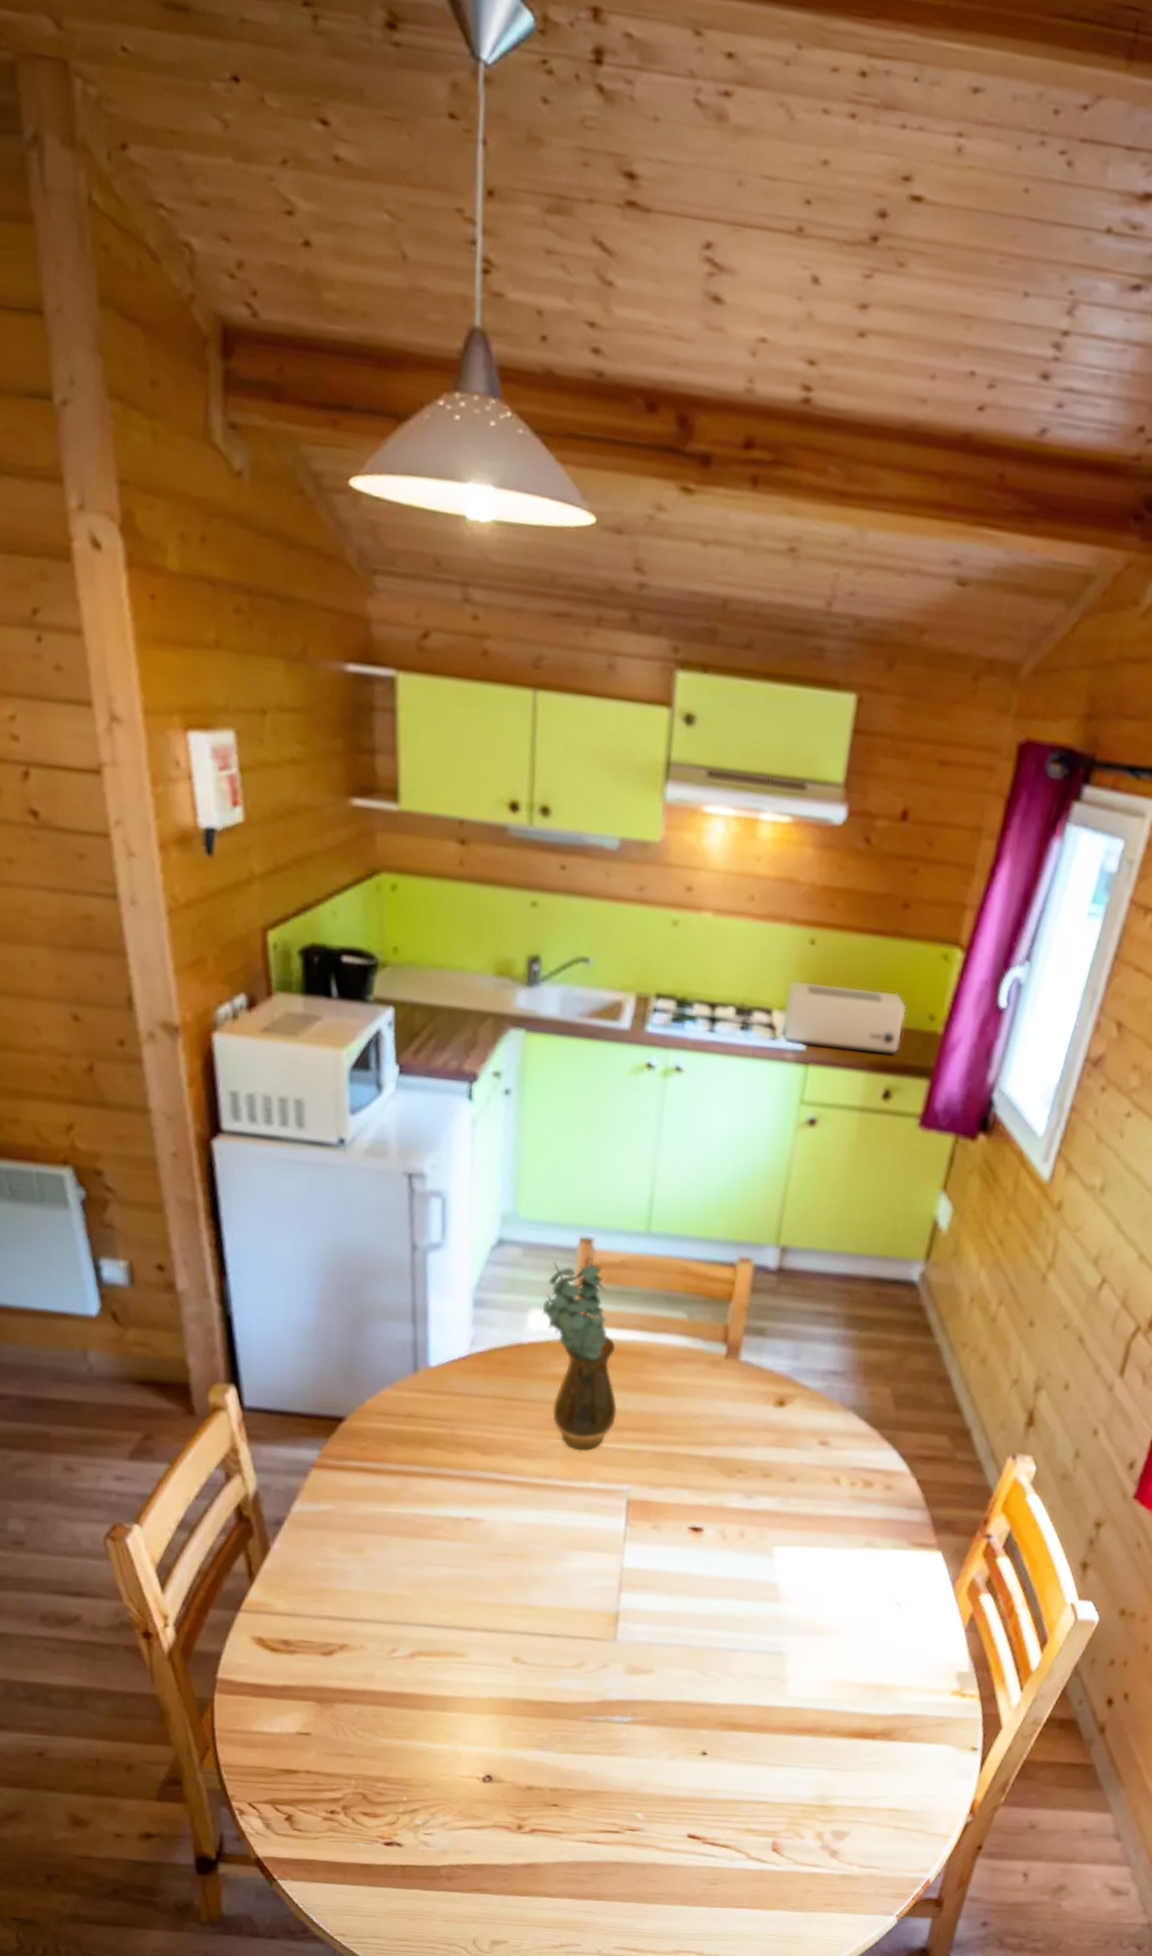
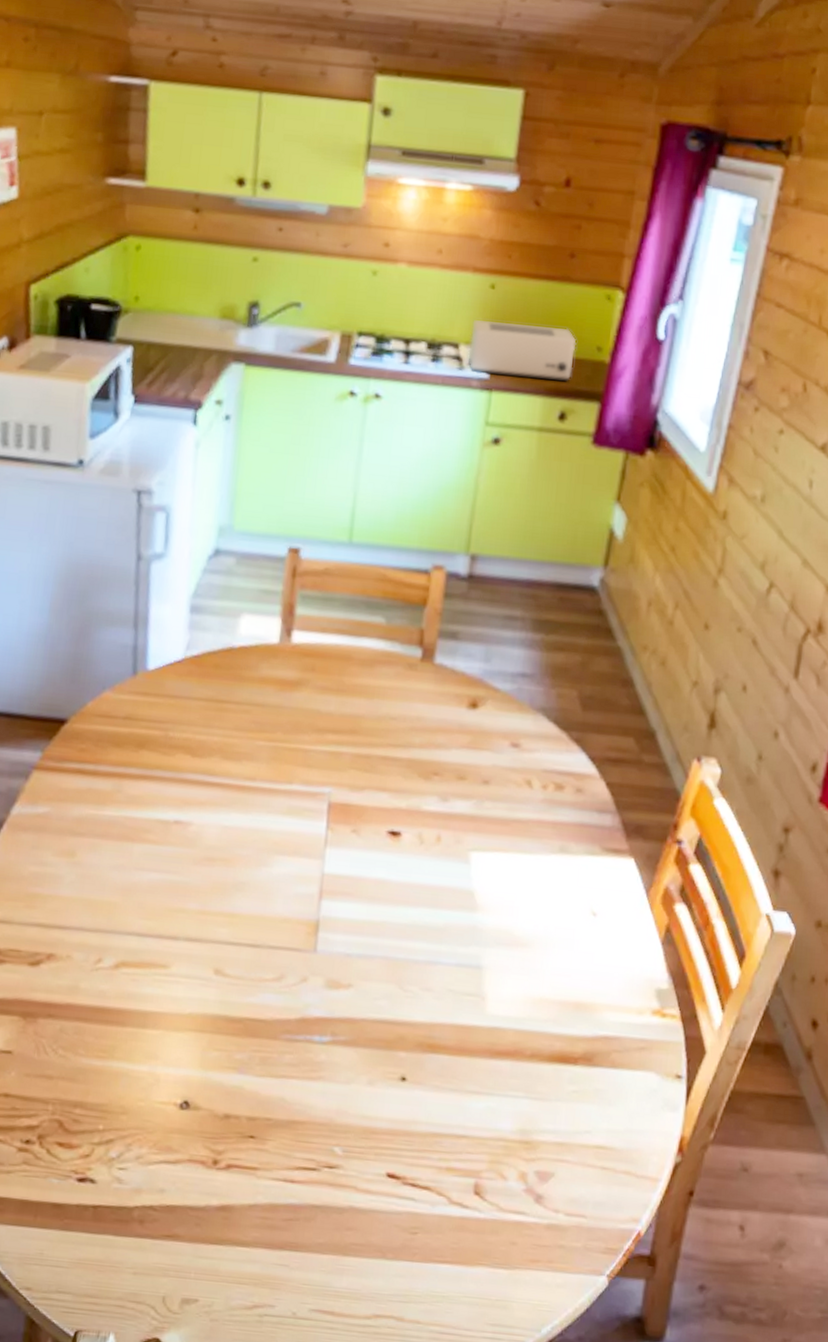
vase: present [543,1257,617,1451] -> none [253,566,320,753]

